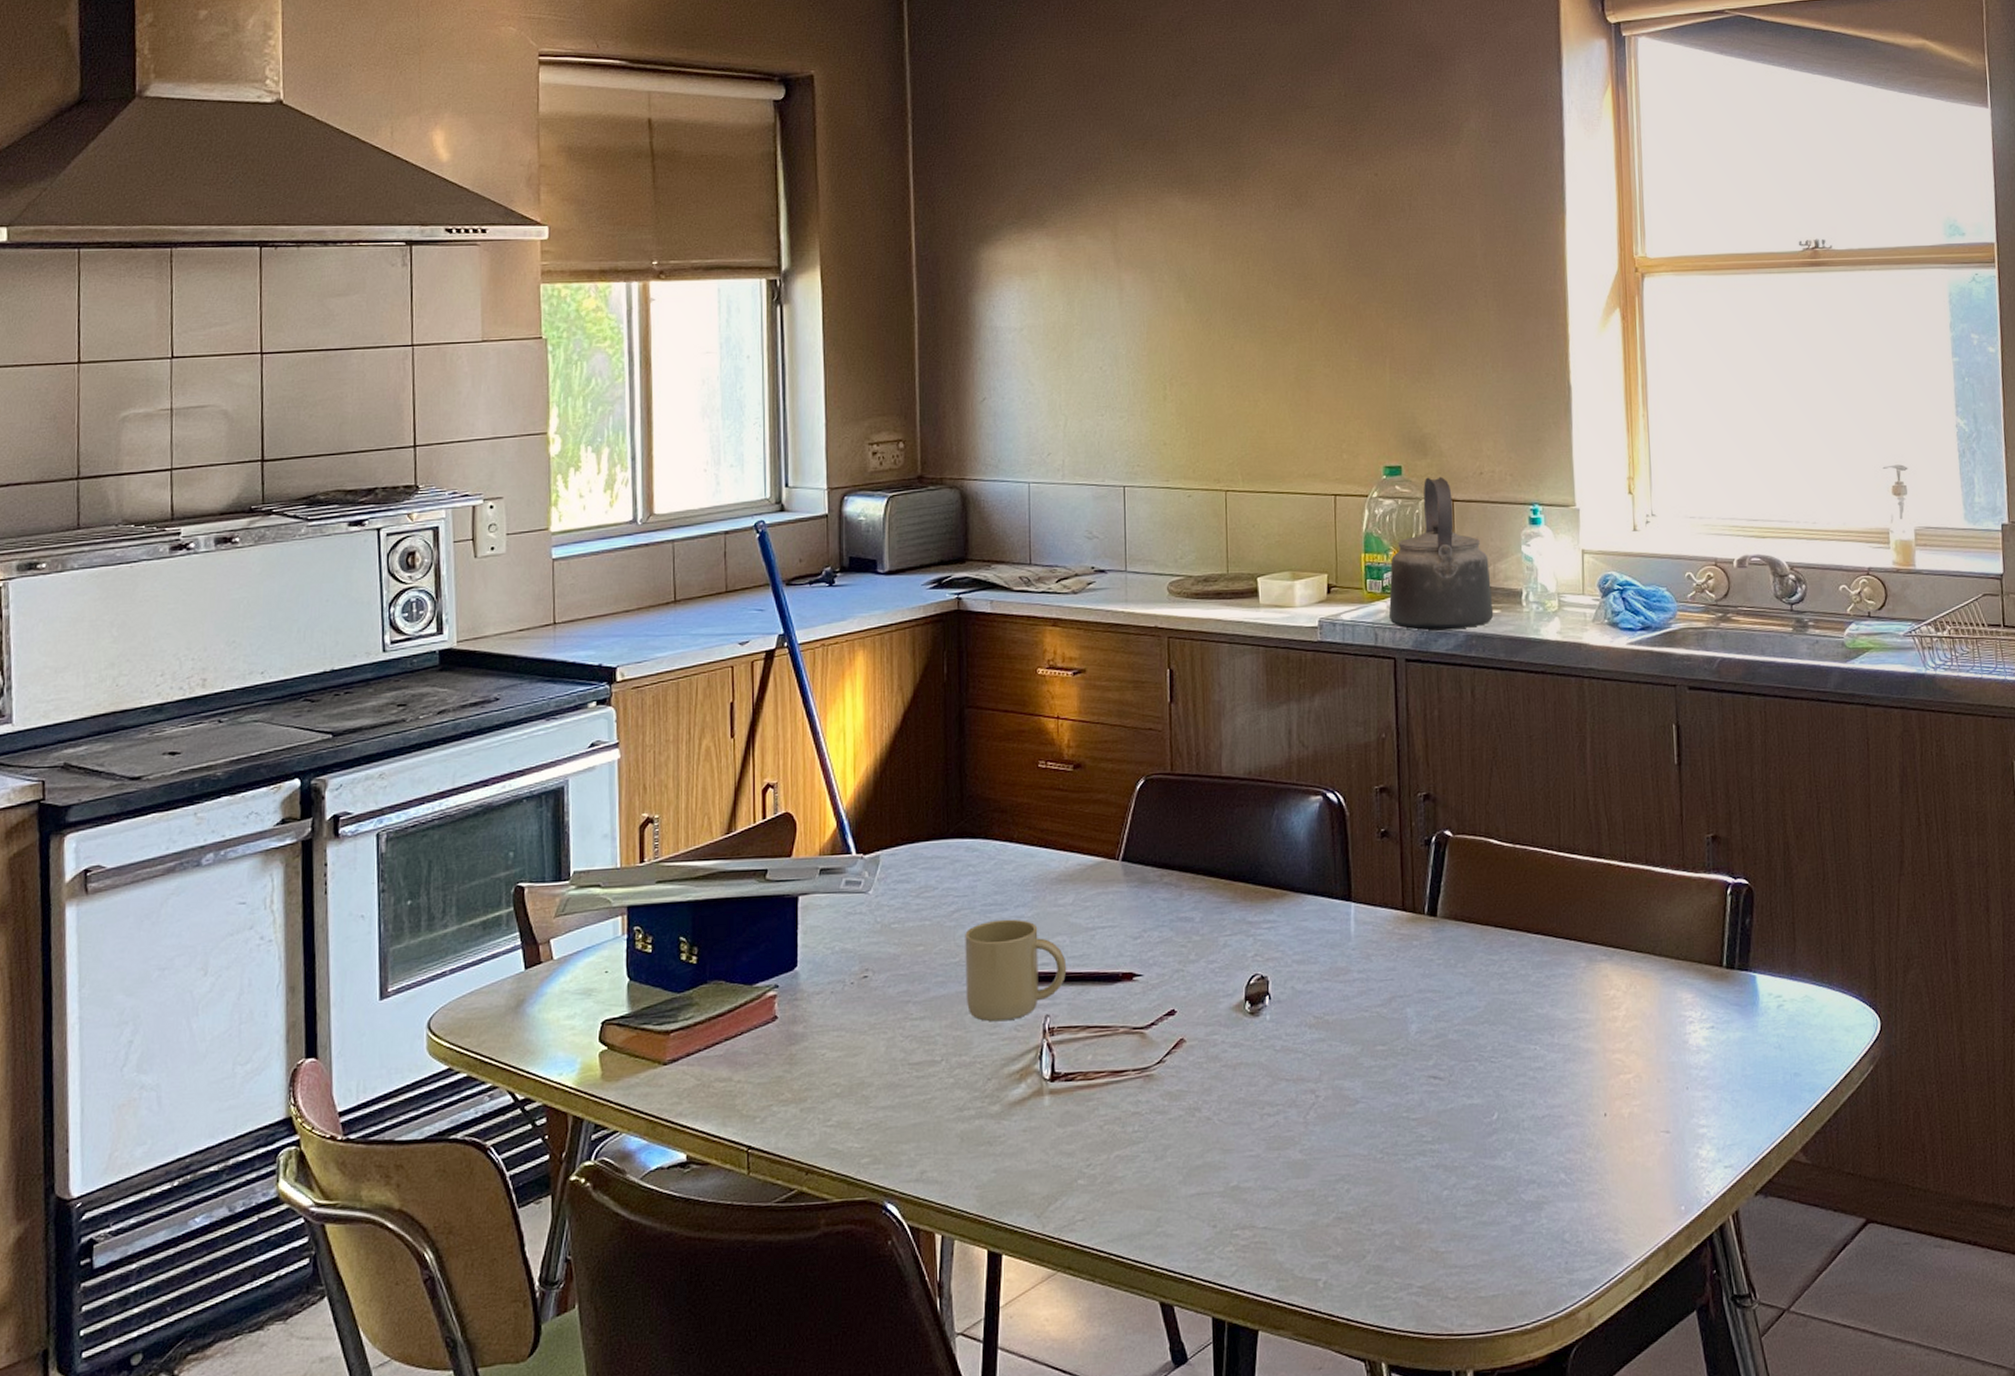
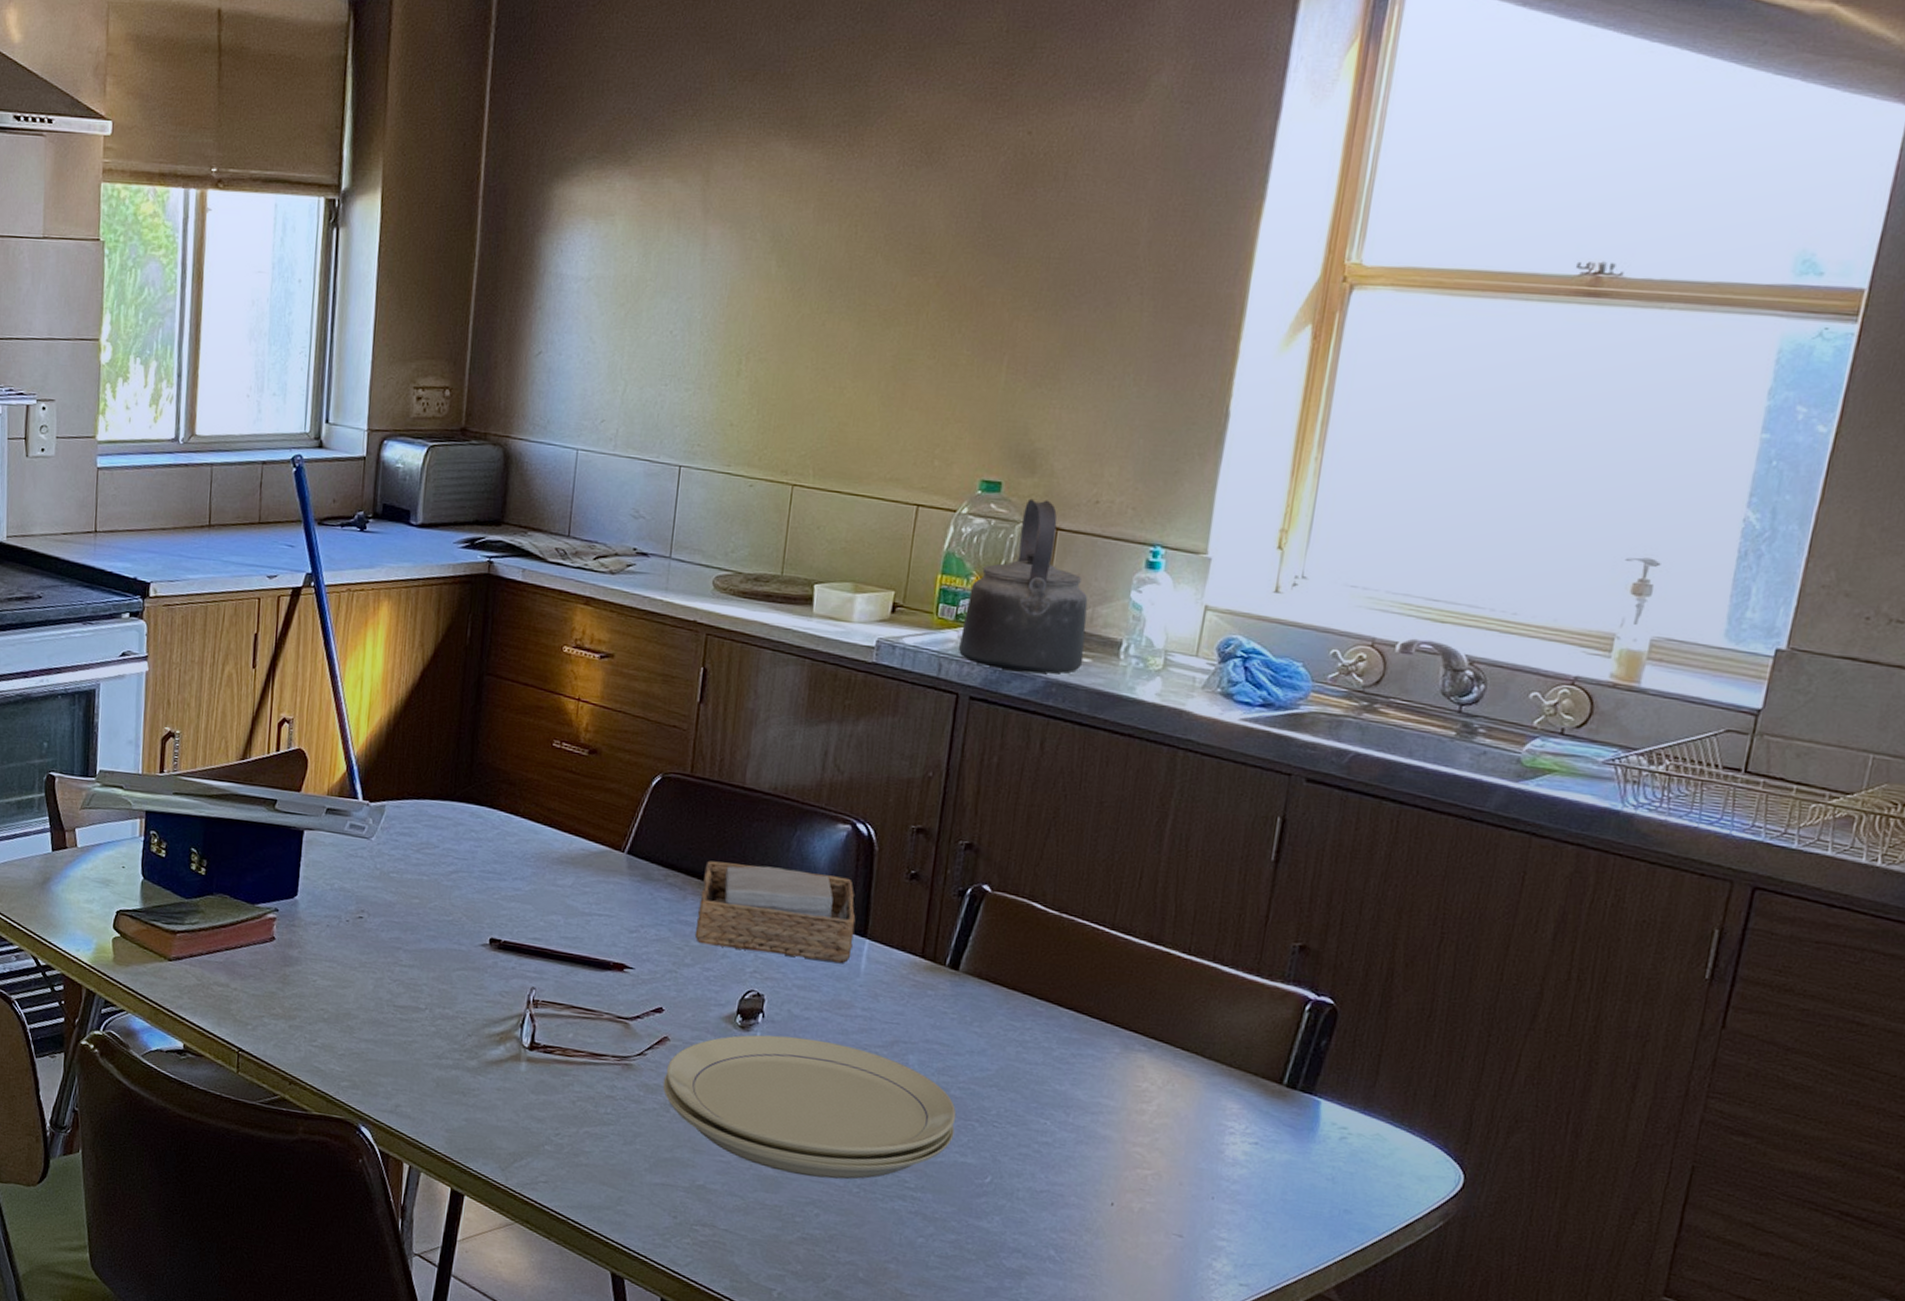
mug: present [965,919,1067,1022] -> none [455,887,559,985]
plate: none [1185,1011,1458,1153] -> present [662,1034,957,1180]
napkin holder: none [1195,846,1341,937] -> present [694,860,856,964]

